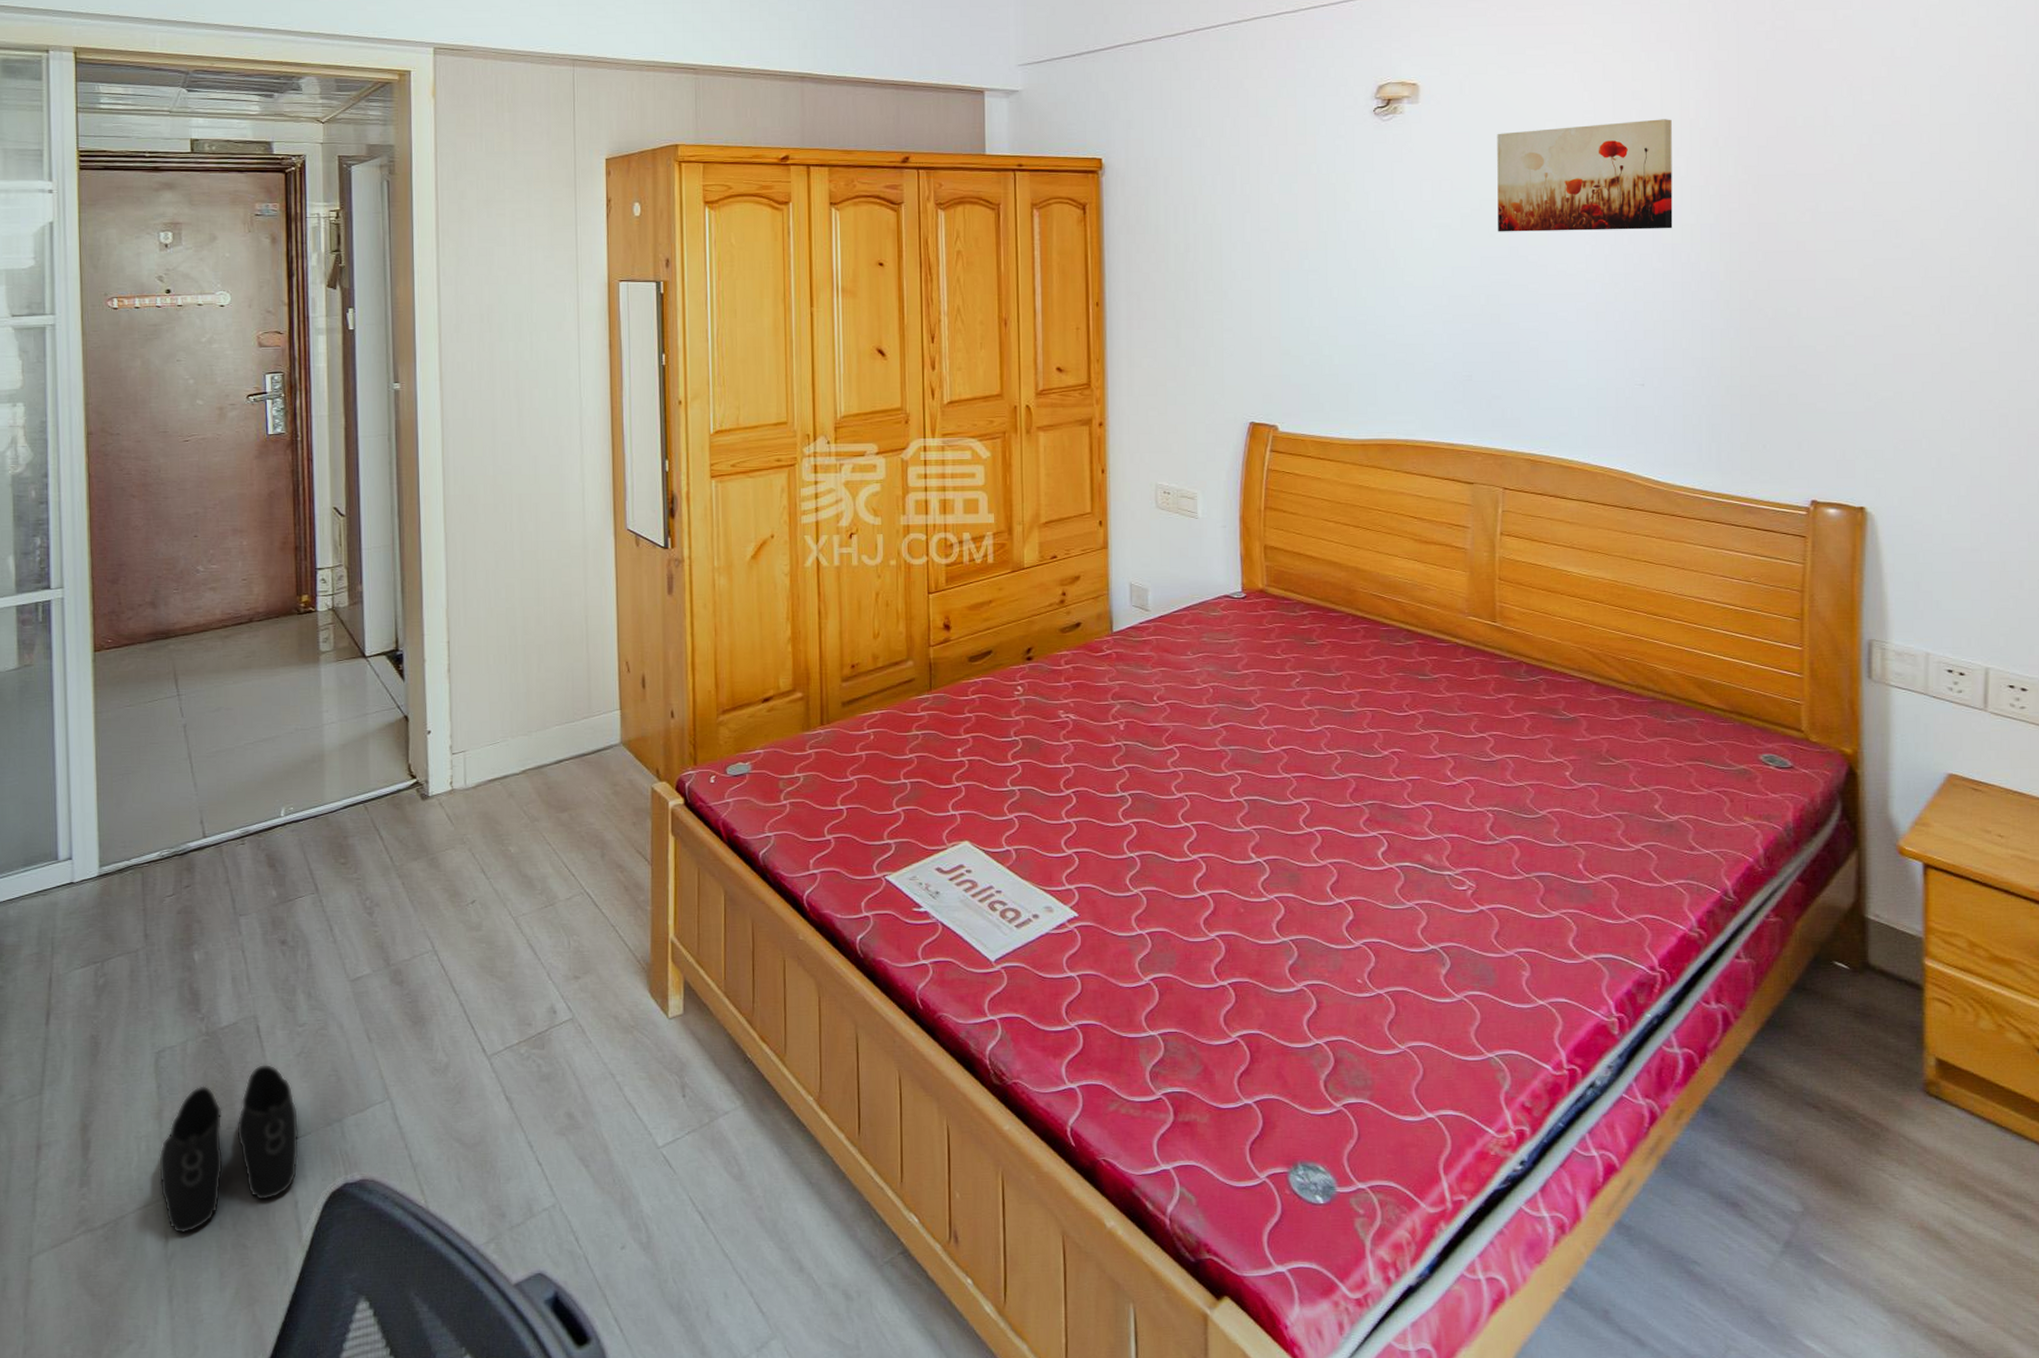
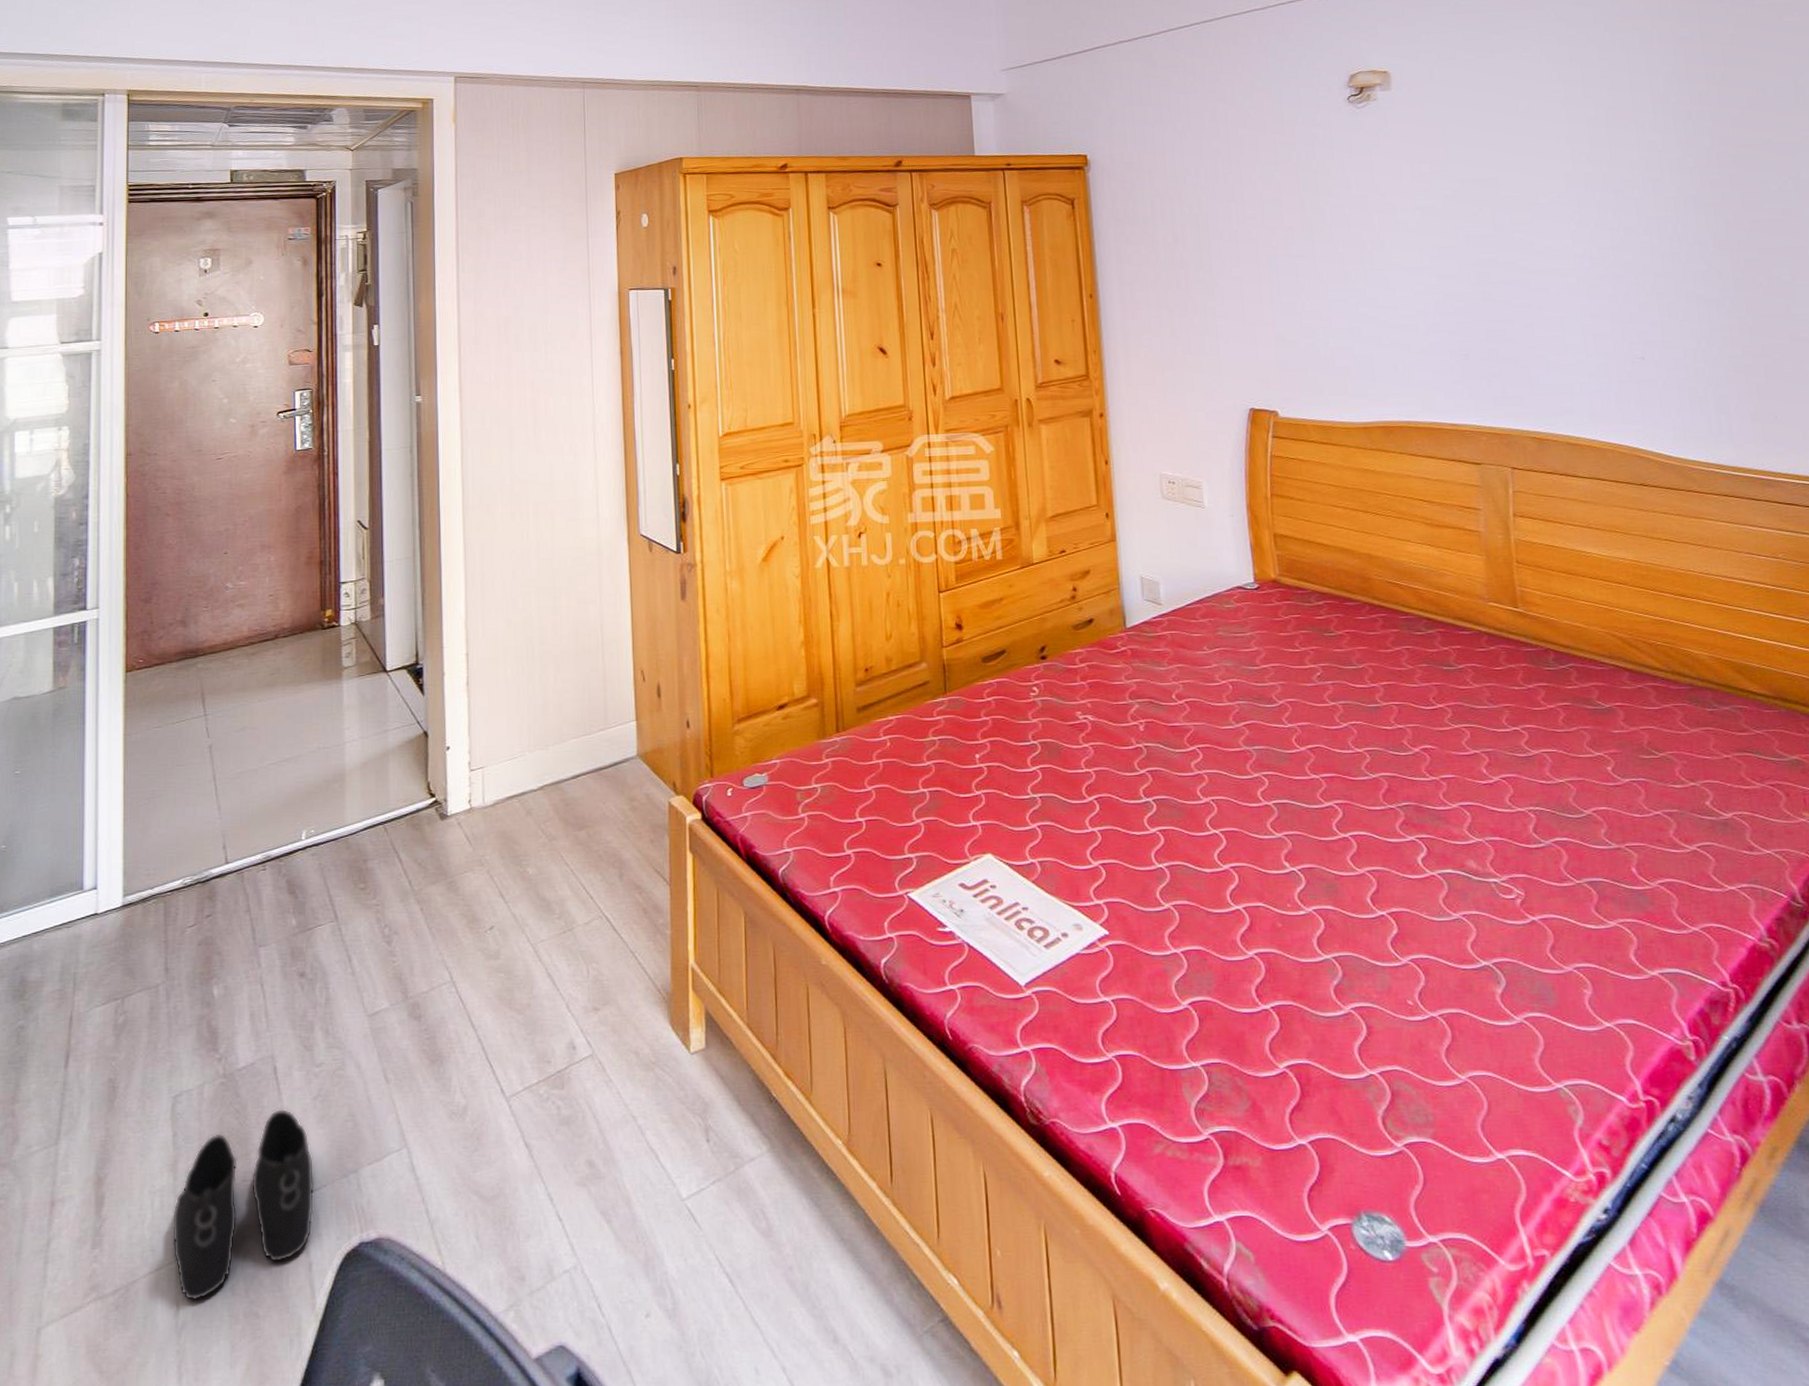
wall art: present [1497,119,1673,232] -> none [1471,95,1656,211]

